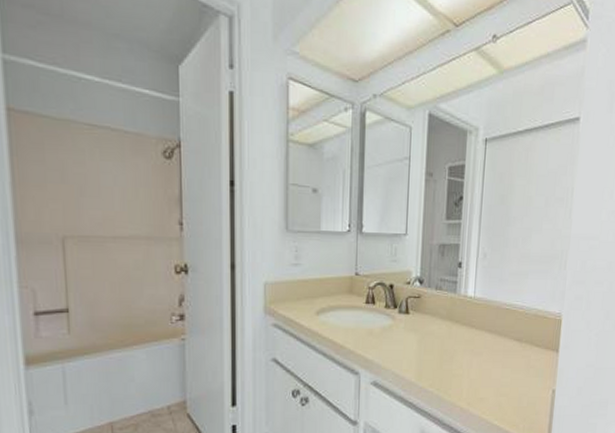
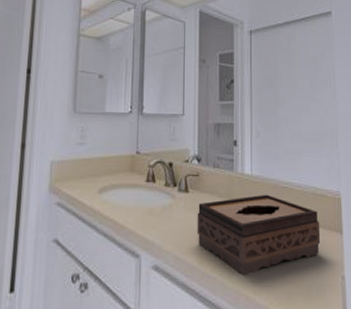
tissue box: none [416,316,538,390] -> present [197,194,321,275]

